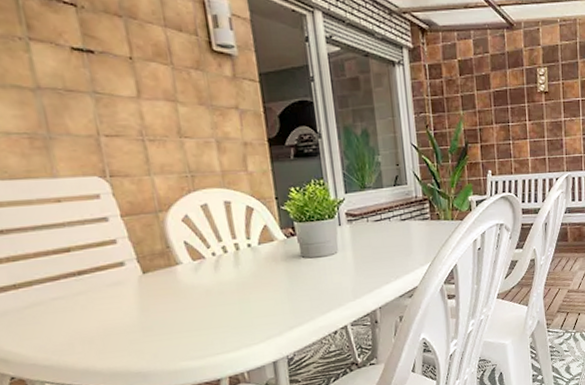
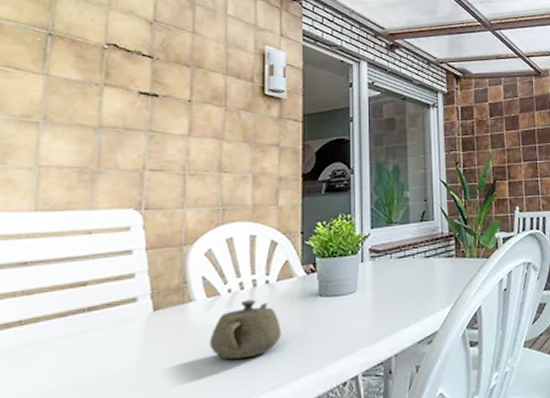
teapot: none [203,261,271,315] -> present [209,299,281,359]

